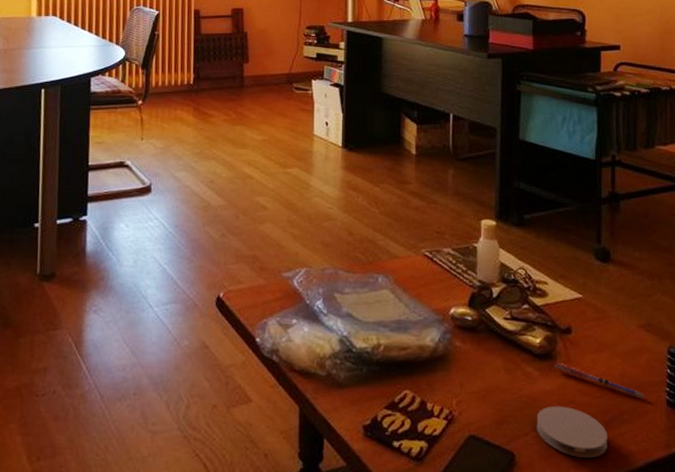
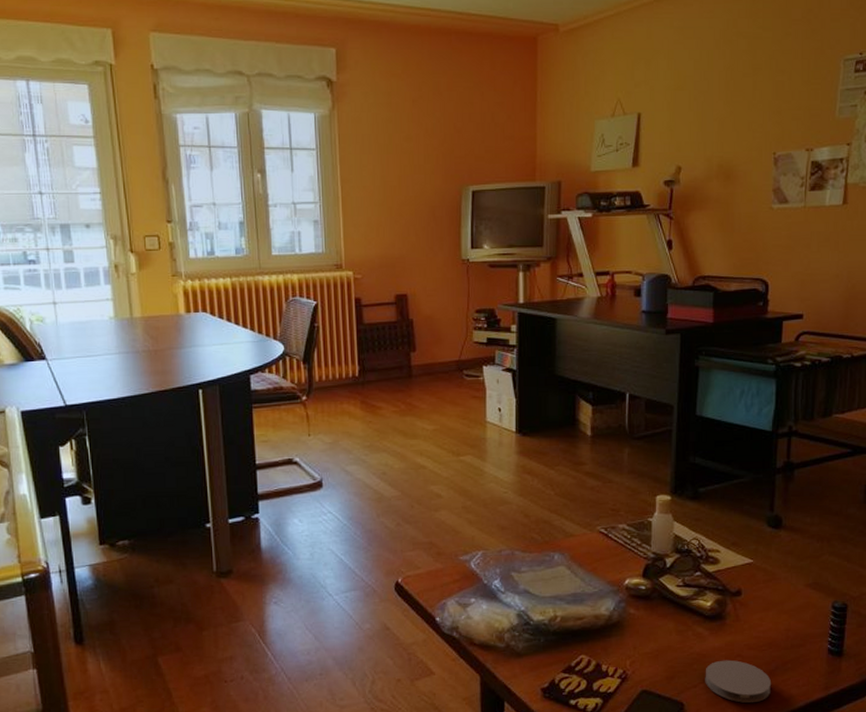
pen: present [554,362,644,399] -> none [724,622,807,649]

